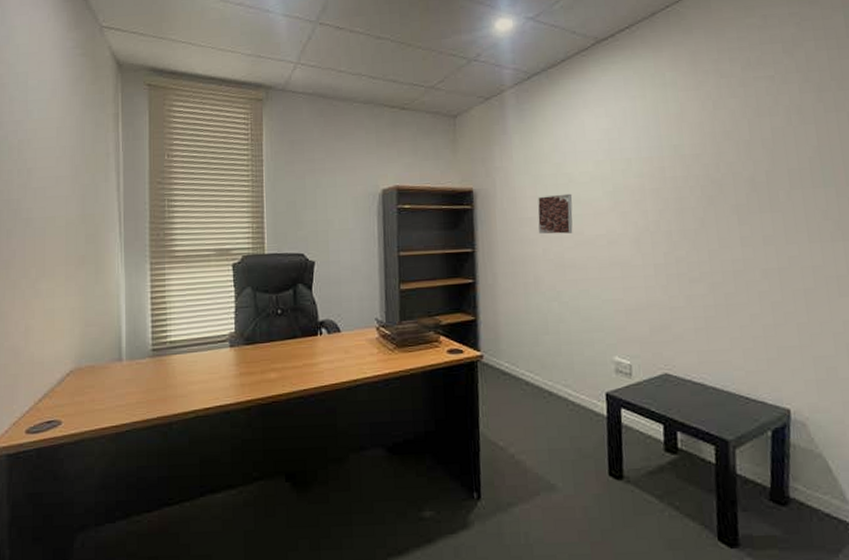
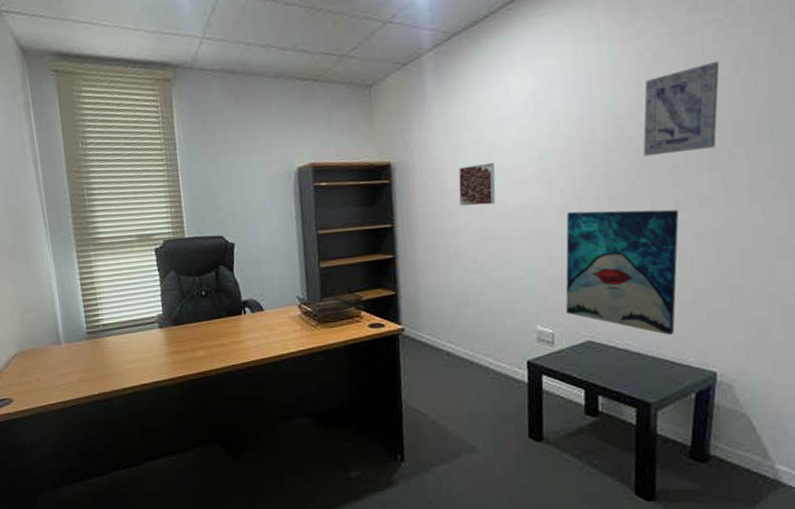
wall art: none [640,243,748,371] -> present [565,209,679,336]
wall art: none [707,112,775,195] -> present [643,60,720,157]

